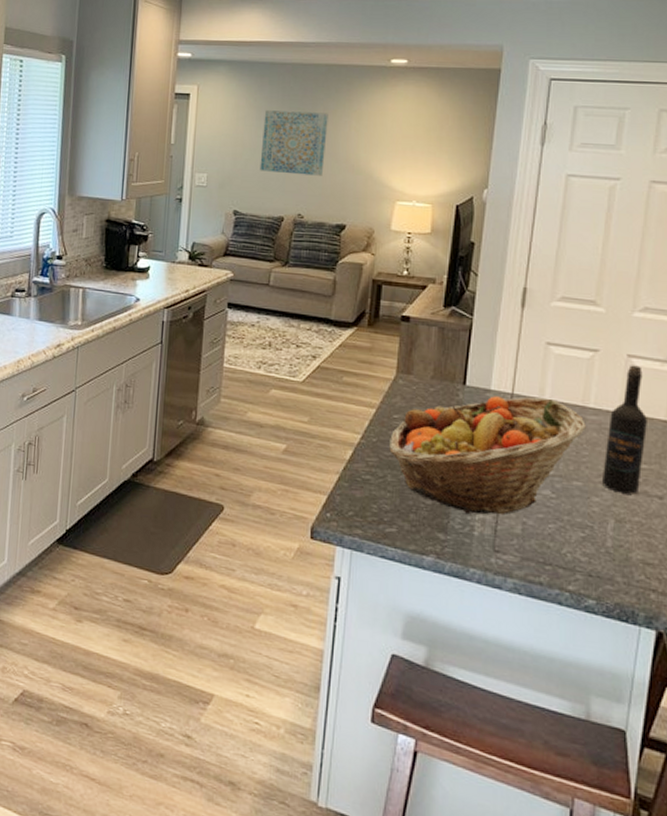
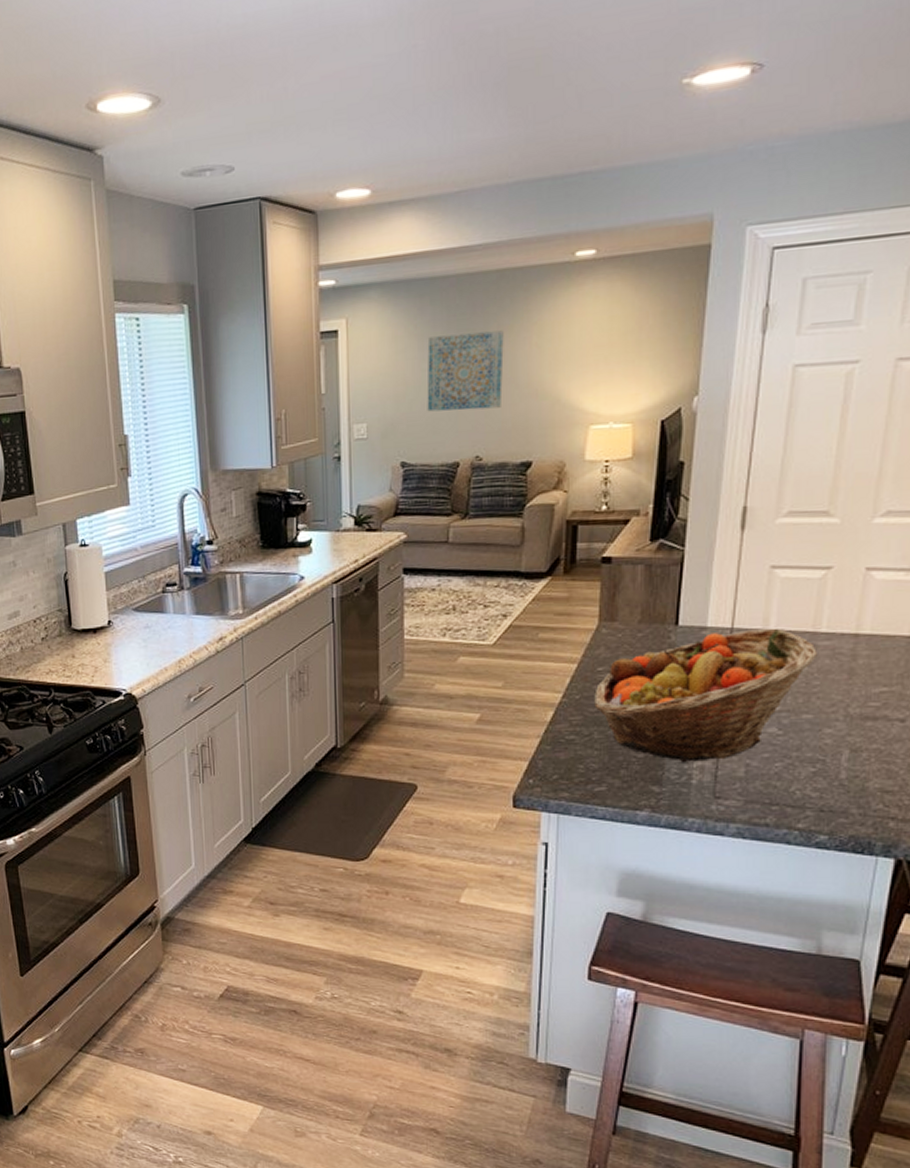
wine bottle: present [603,365,647,494] -> none [836,578,888,721]

